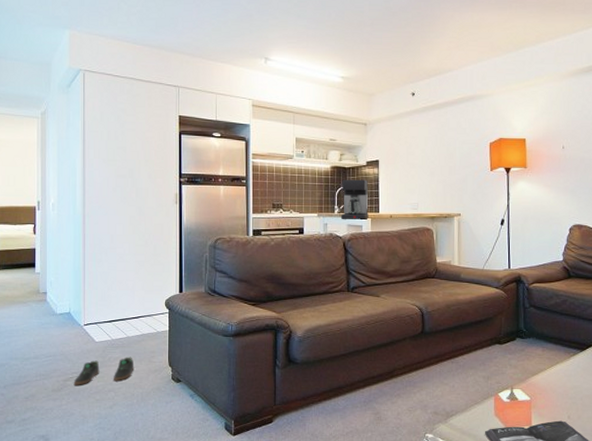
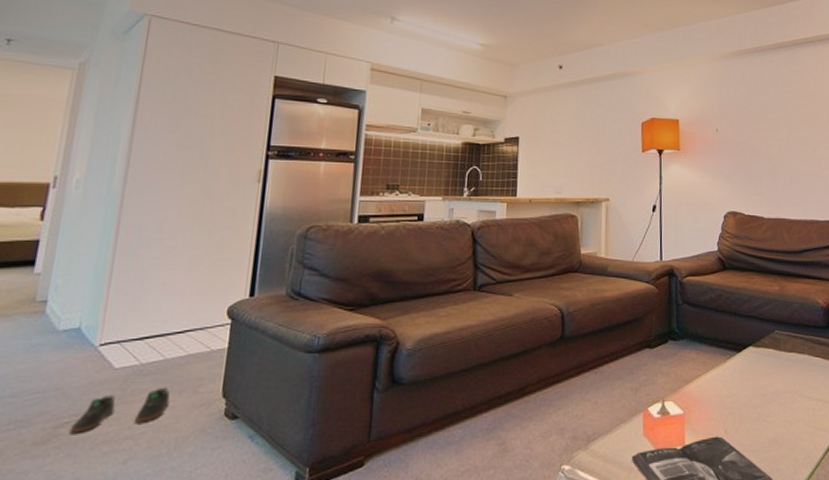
coffee maker: present [341,179,369,221] -> none [471,157,505,206]

